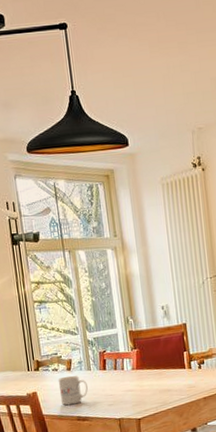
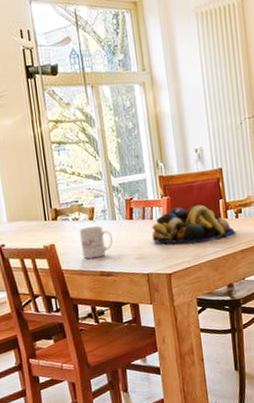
fruit bowl: none [123,356,197,392] -> present [151,204,234,244]

